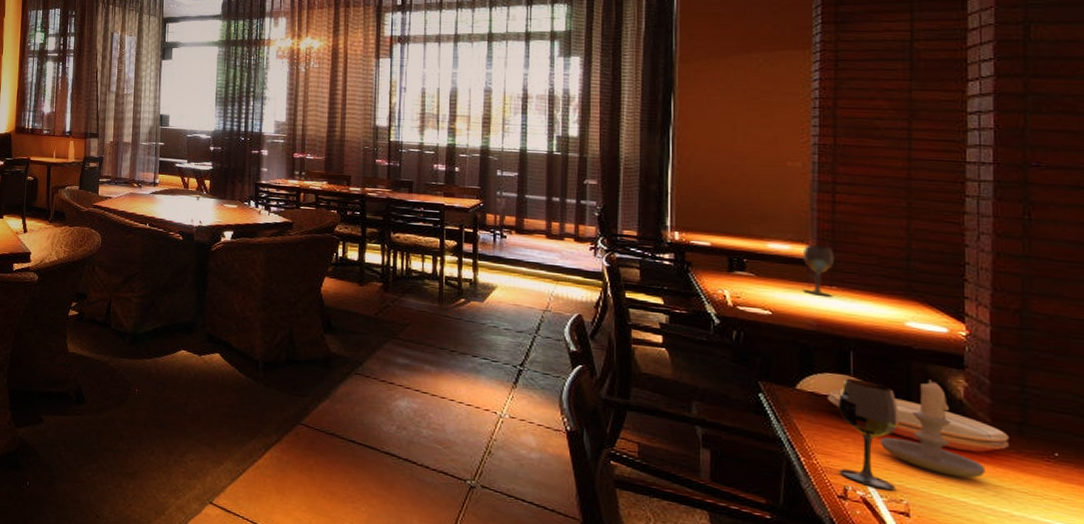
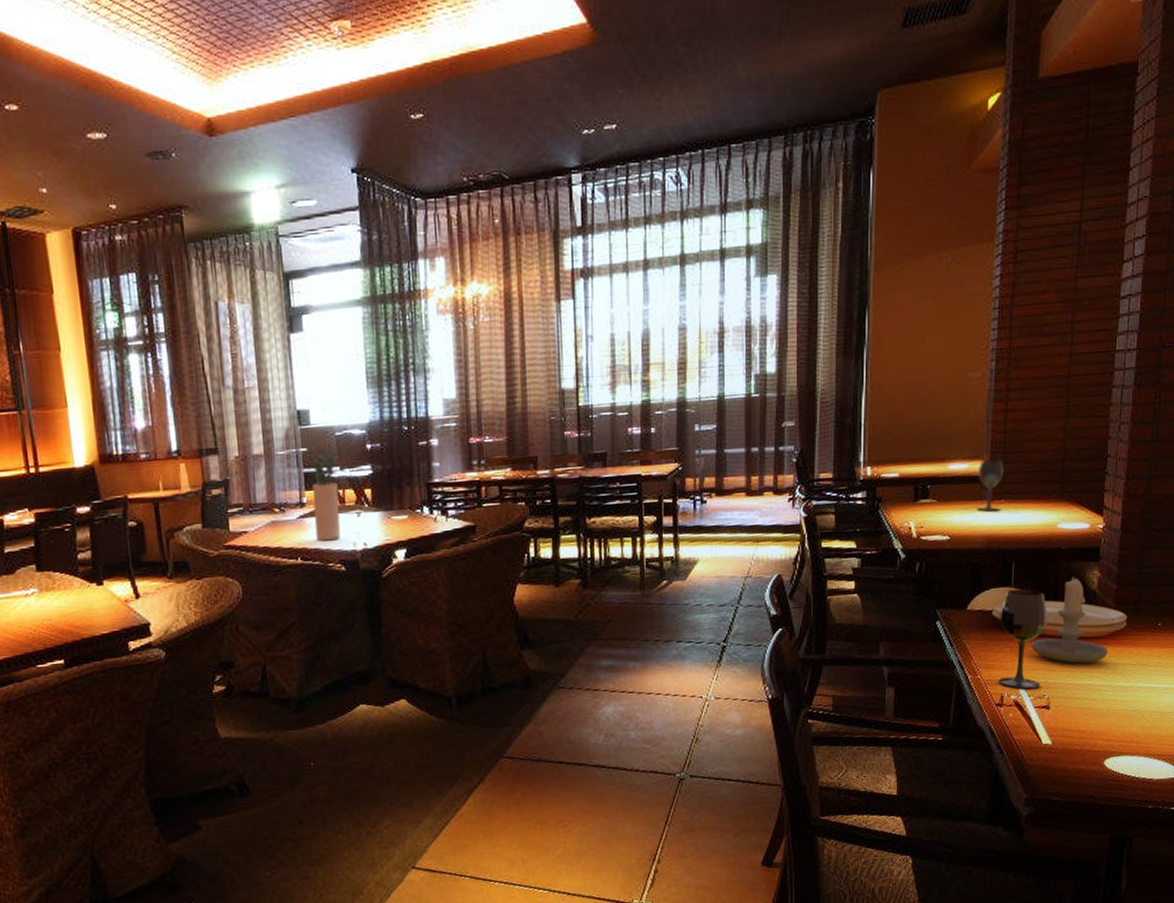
vase: none [162,142,184,215] -> present [312,443,341,542]

